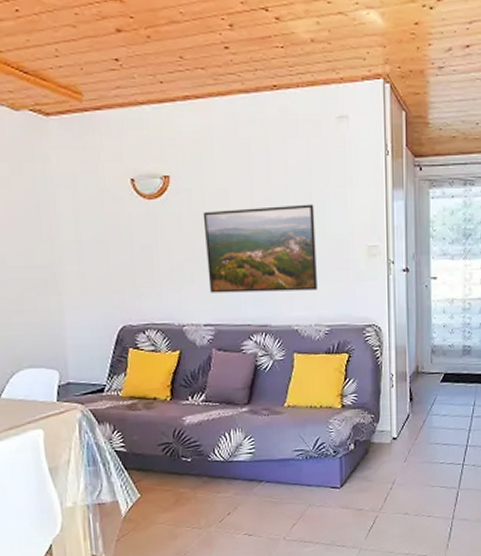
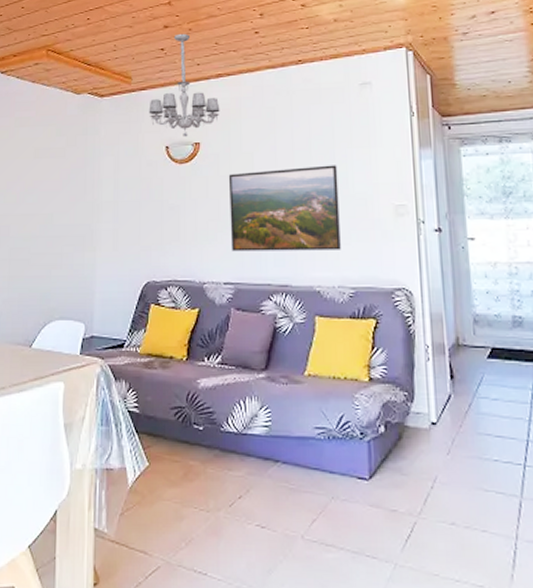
chandelier: none [107,41,190,169] -> present [149,33,220,137]

